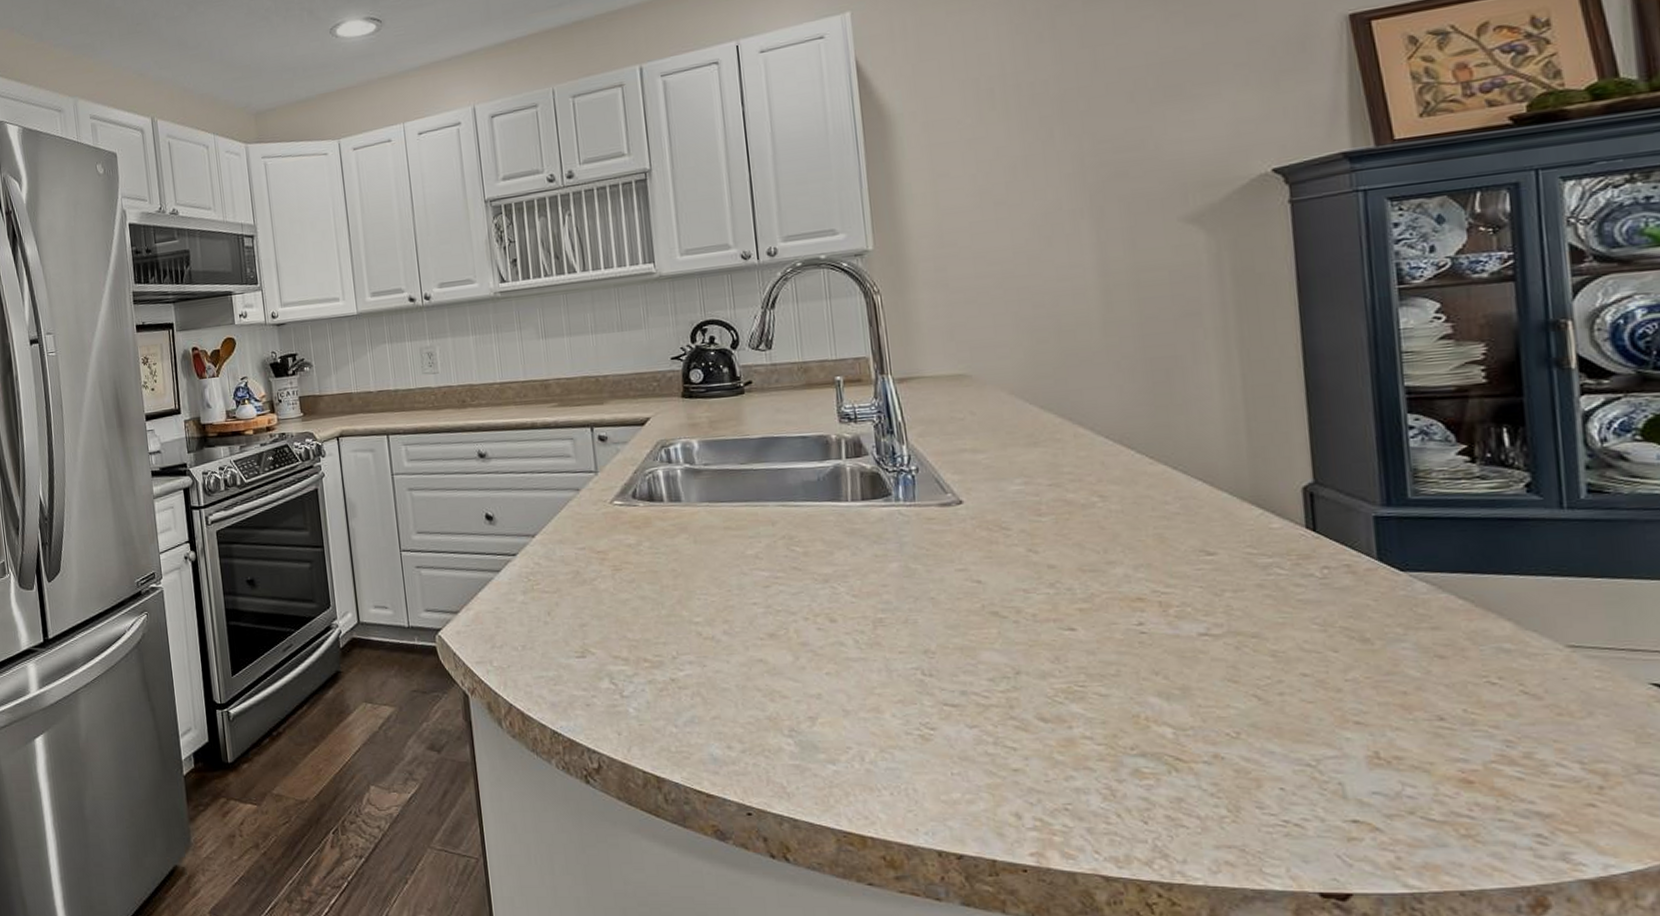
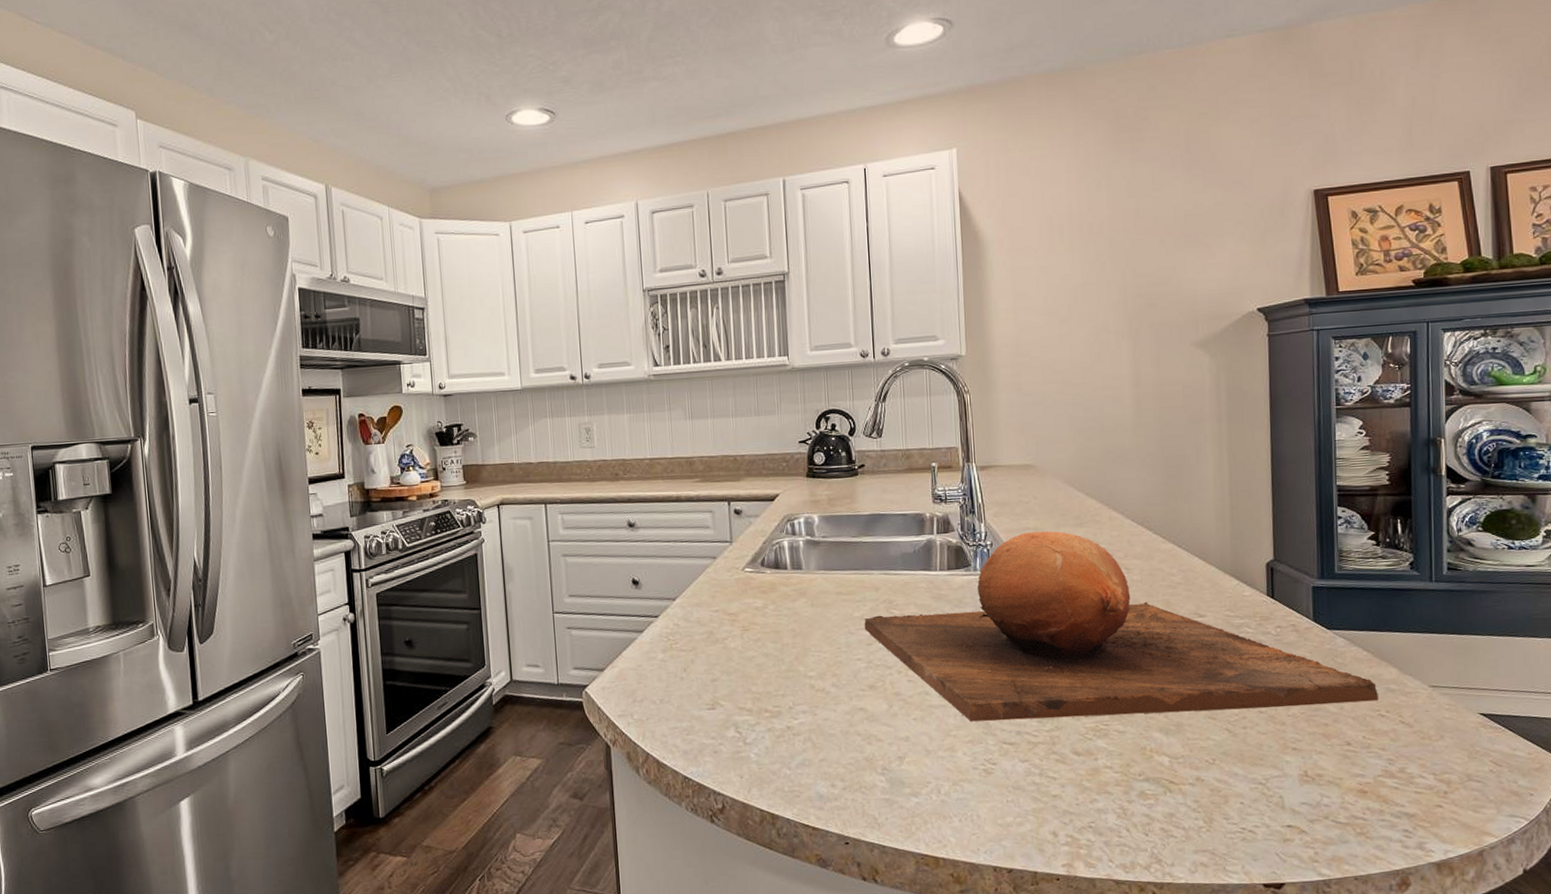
chopping board: none [759,452,1485,678] -> present [864,531,1378,722]

